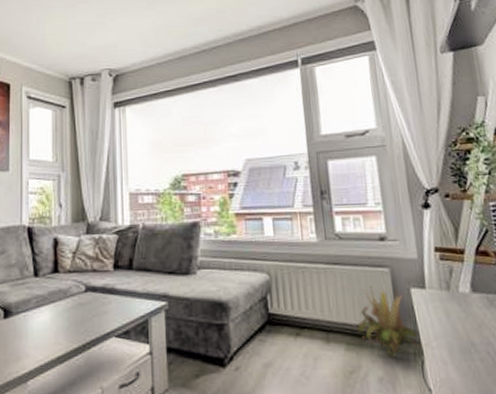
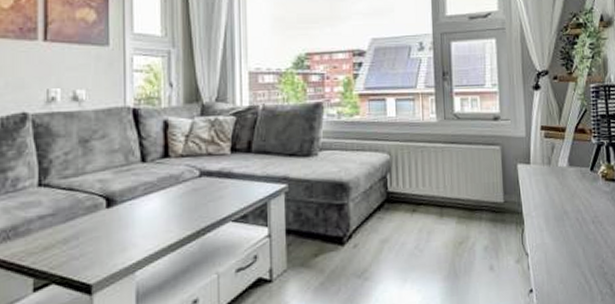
decorative plant: present [356,285,422,358] -> none [467,162,523,228]

